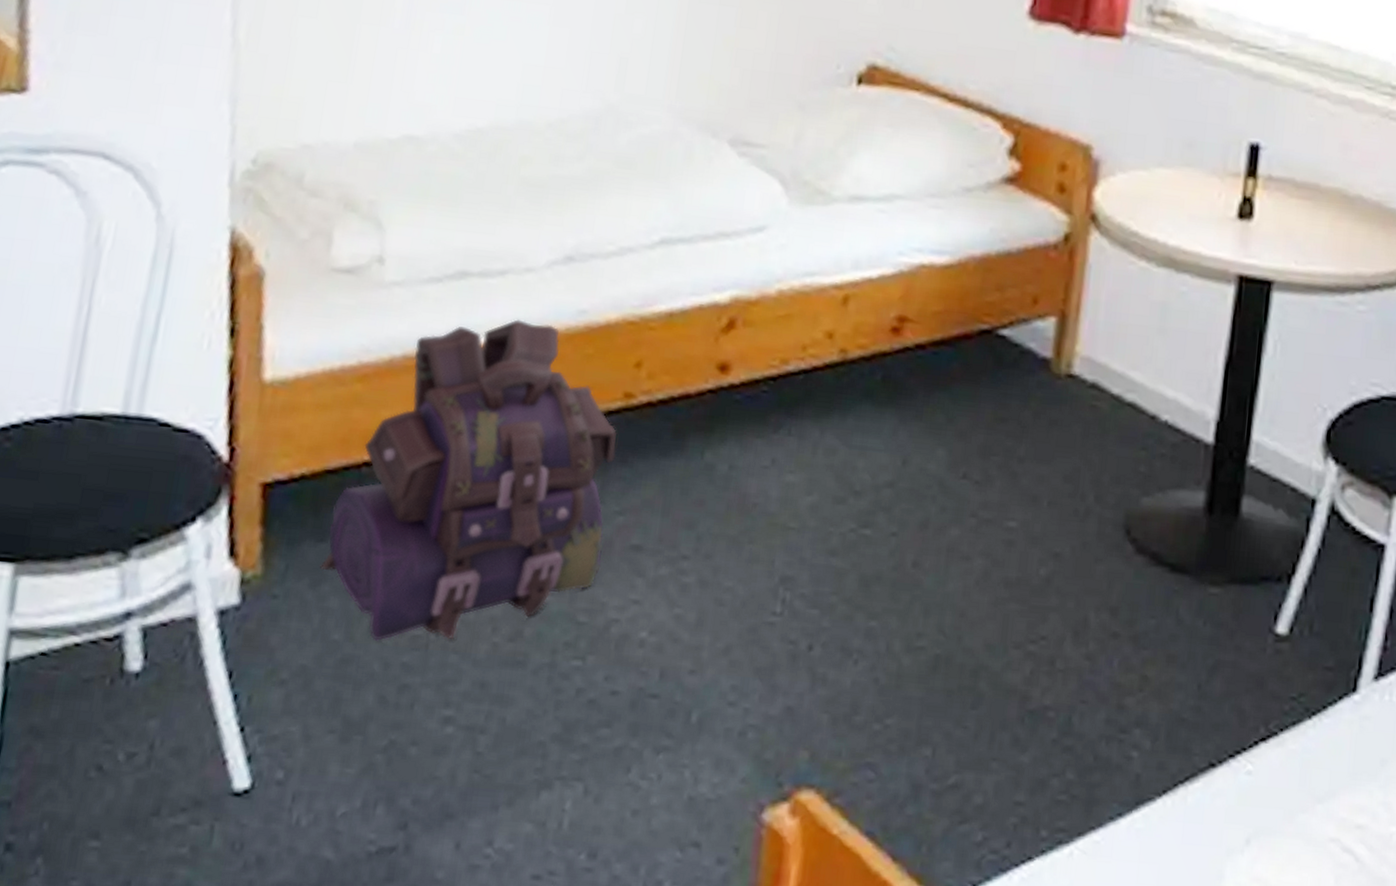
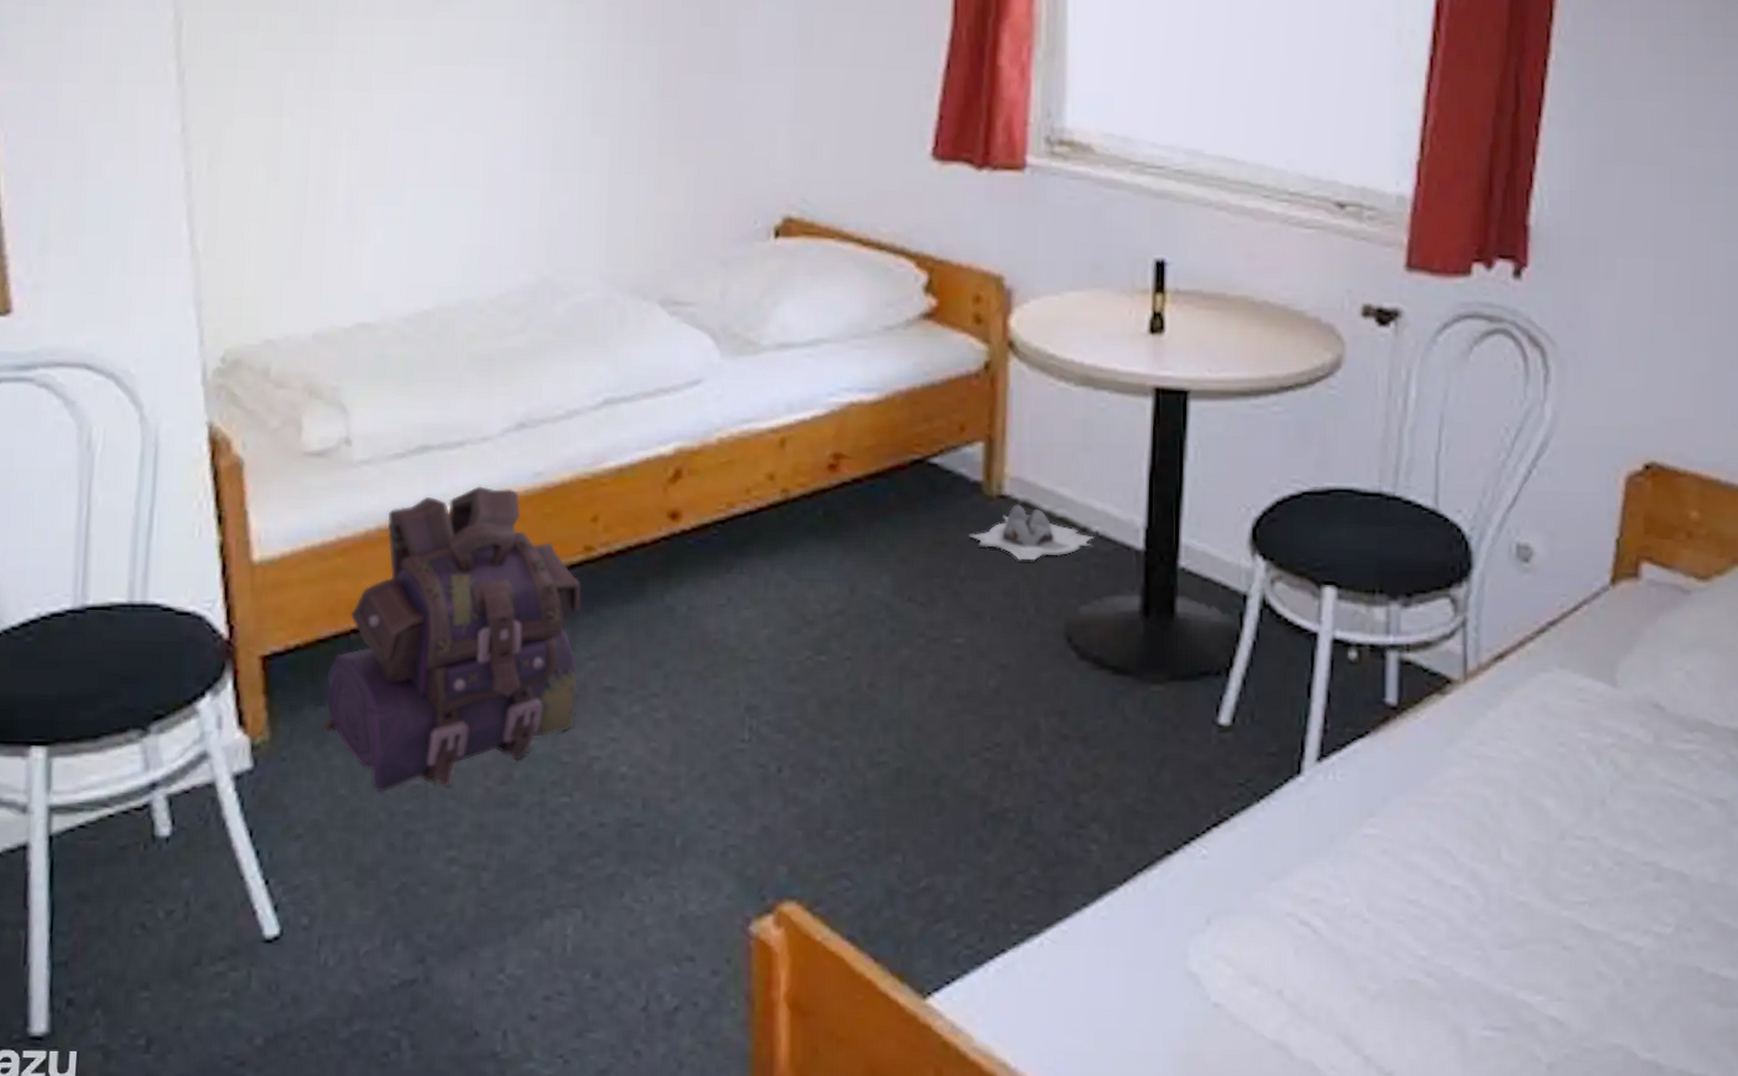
slippers: none [1032,385,1164,446] -> present [968,504,1095,561]

